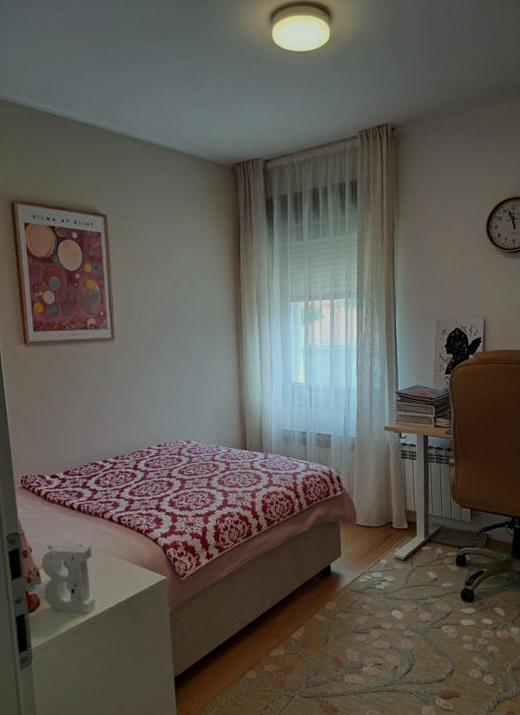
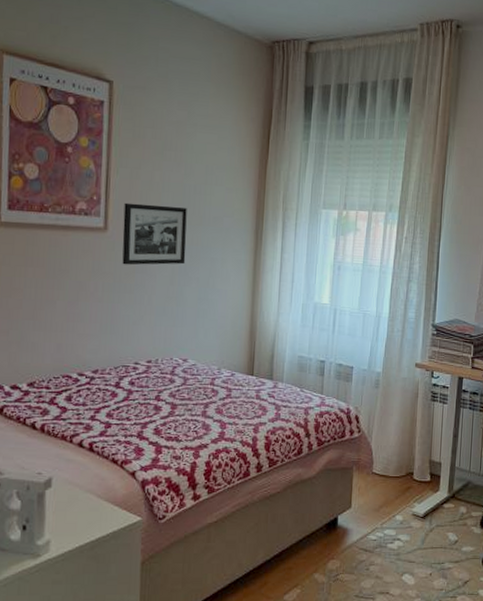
picture frame: none [126,313,181,367] -> present [122,202,187,266]

